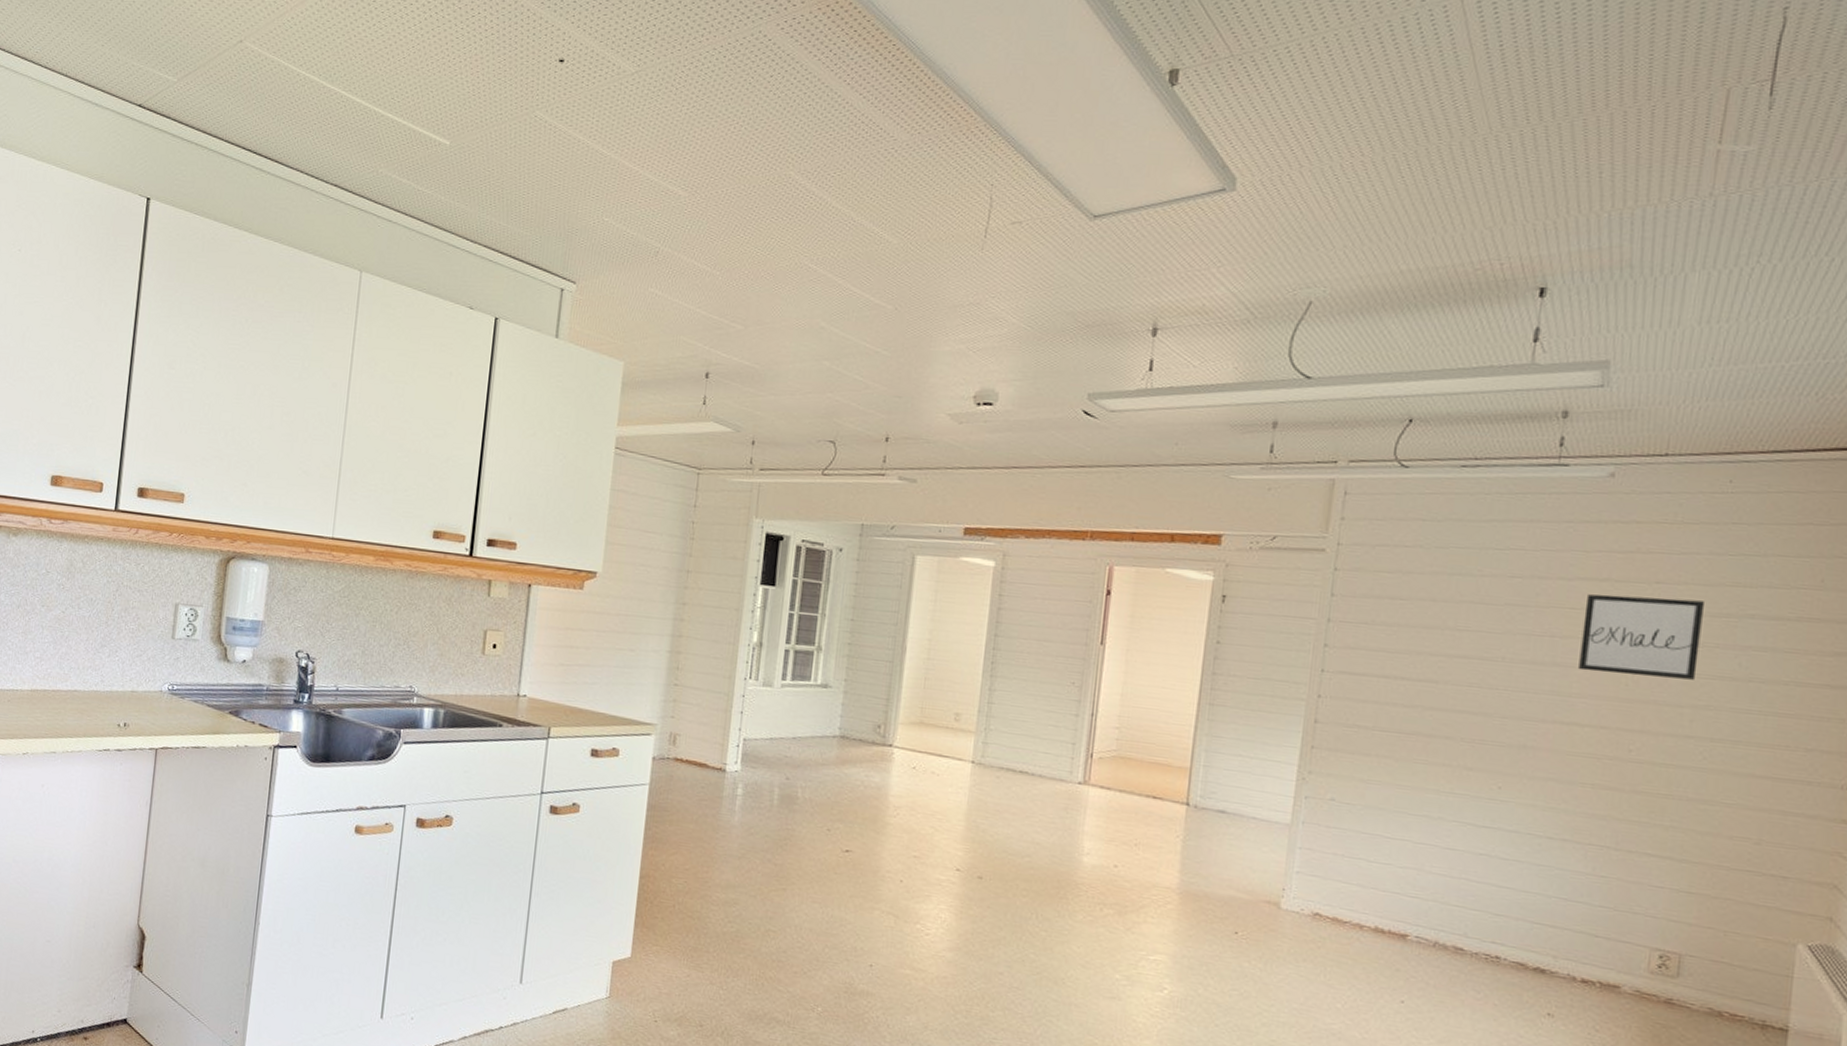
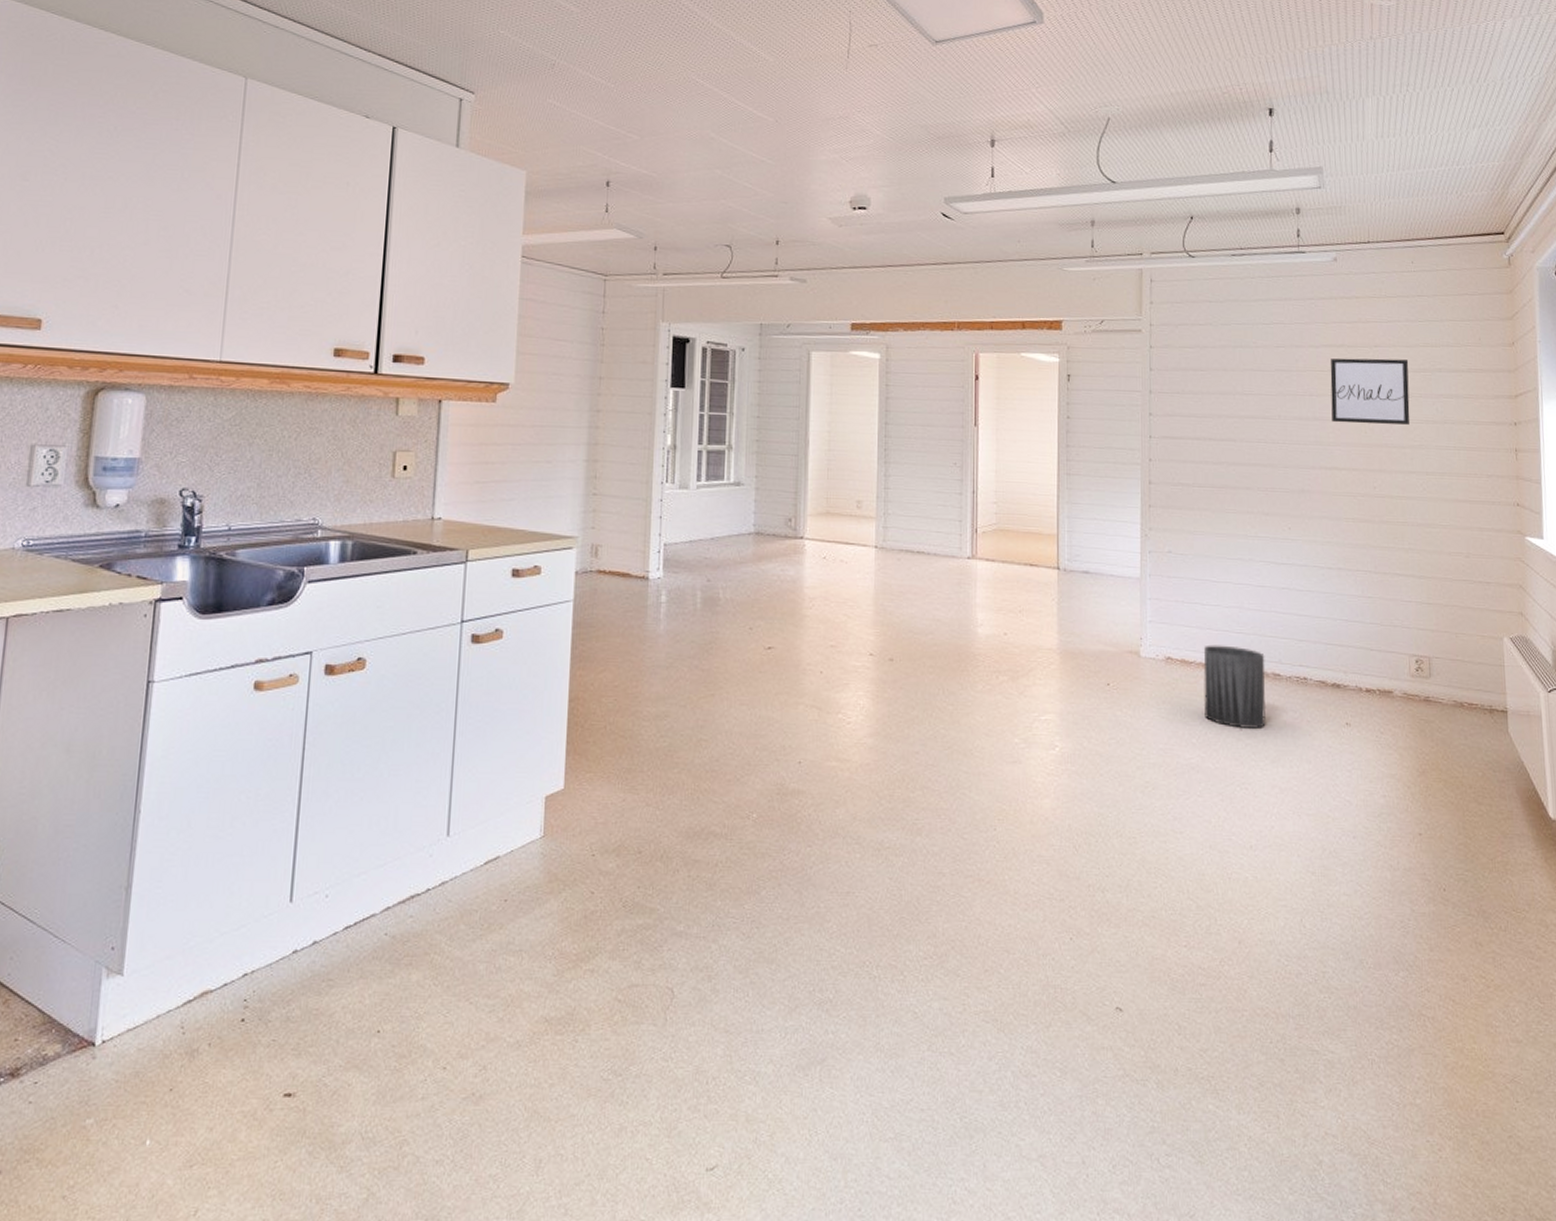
trash can: none [1355,905,1446,1005] -> present [1203,644,1267,729]

